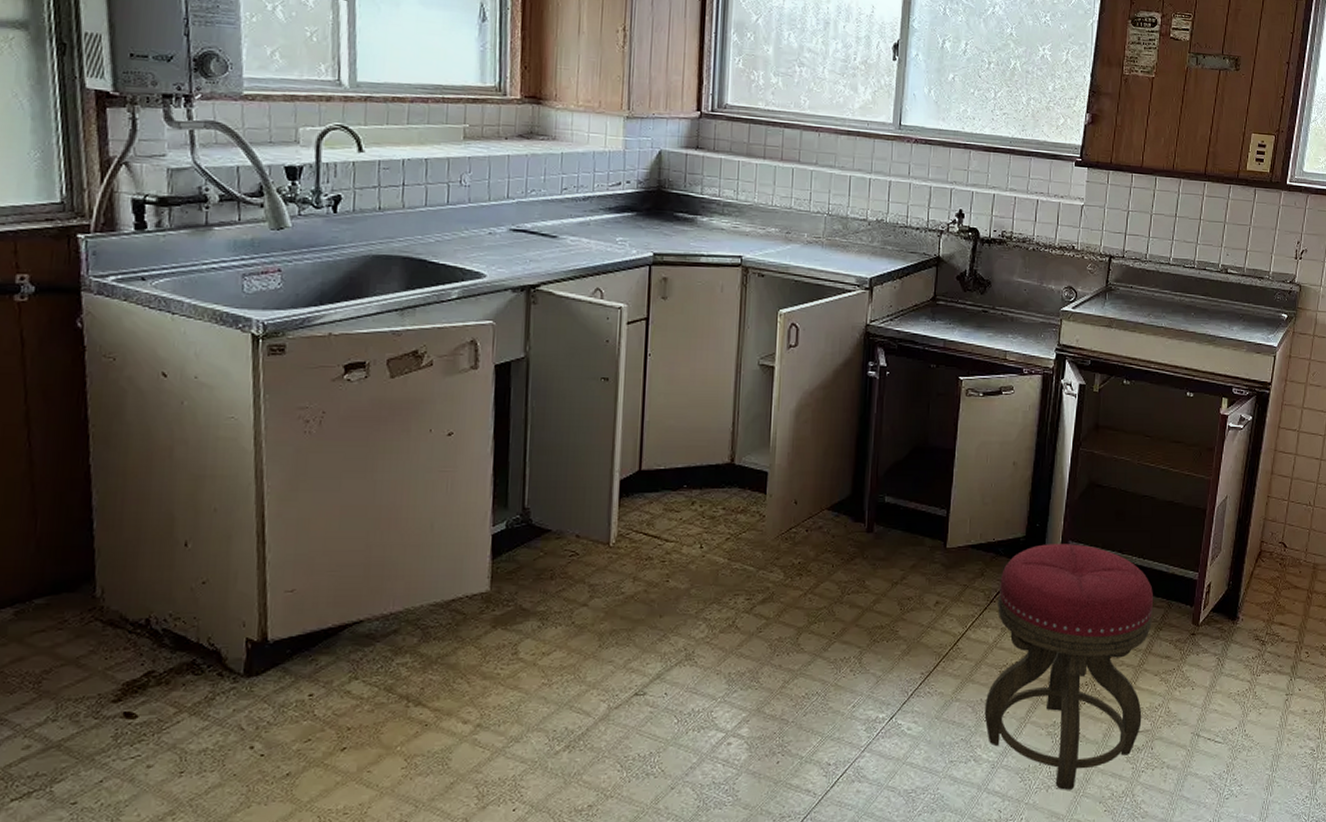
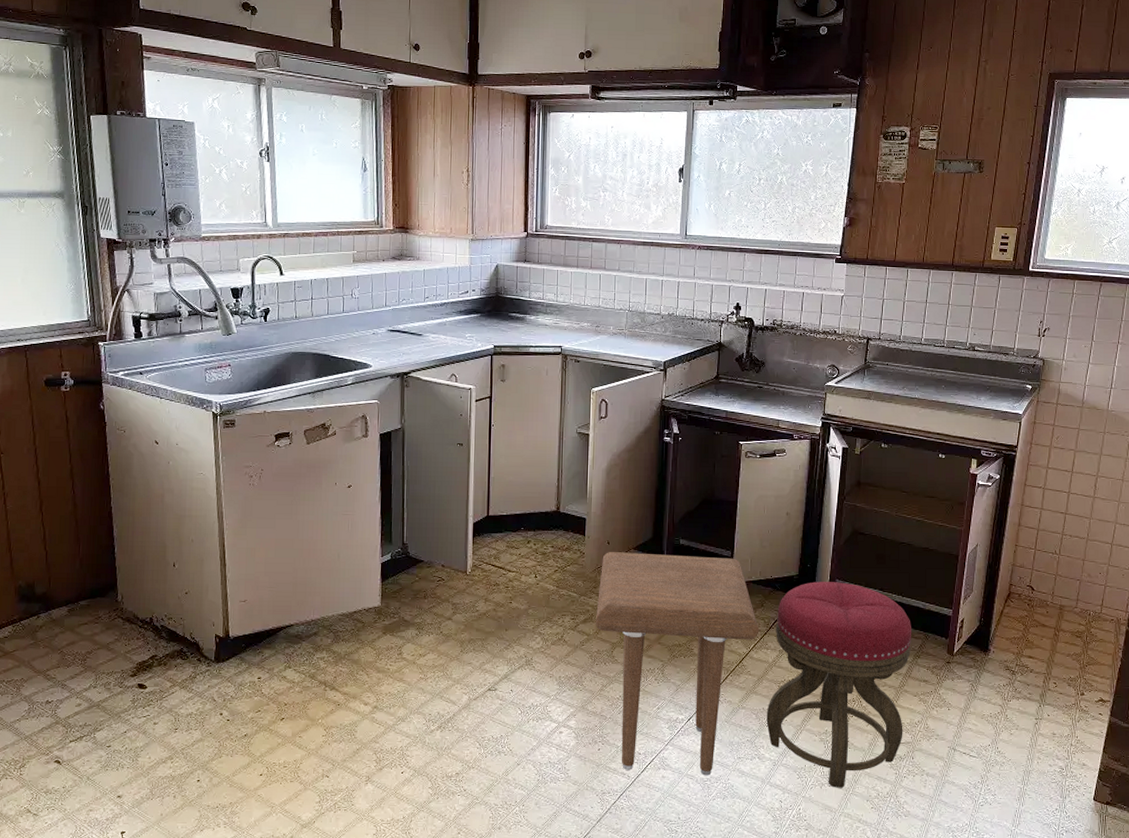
side table: none [776,514,979,786] -> present [595,552,760,776]

